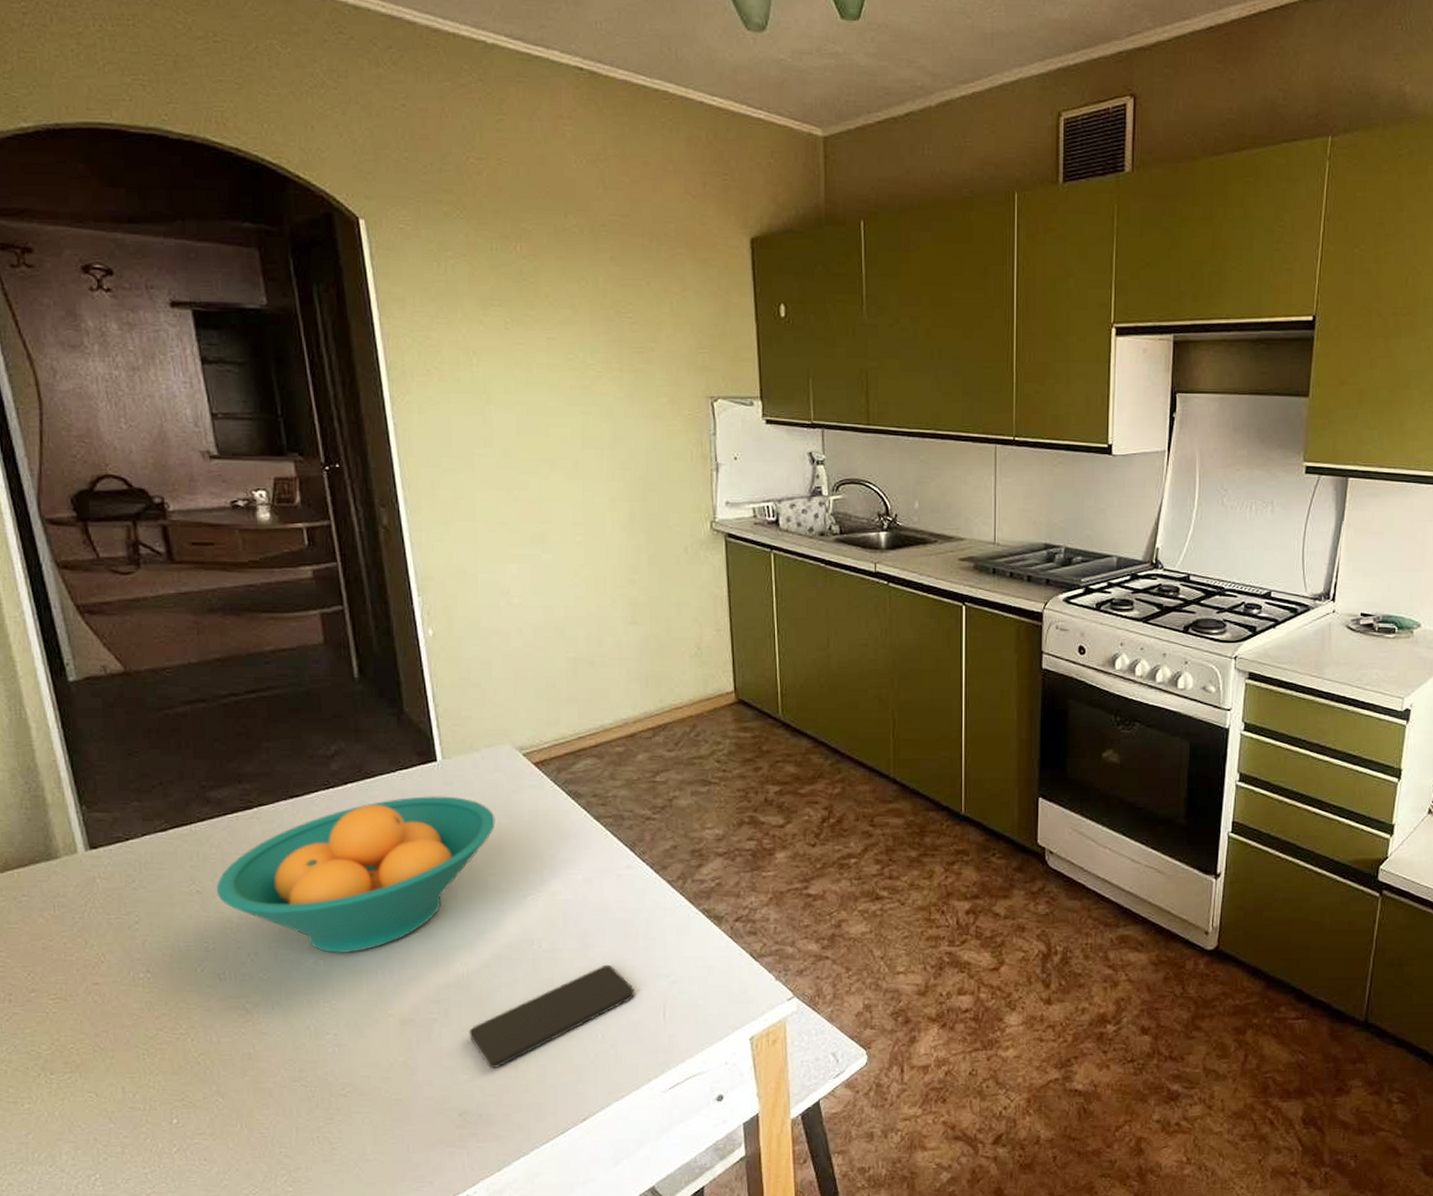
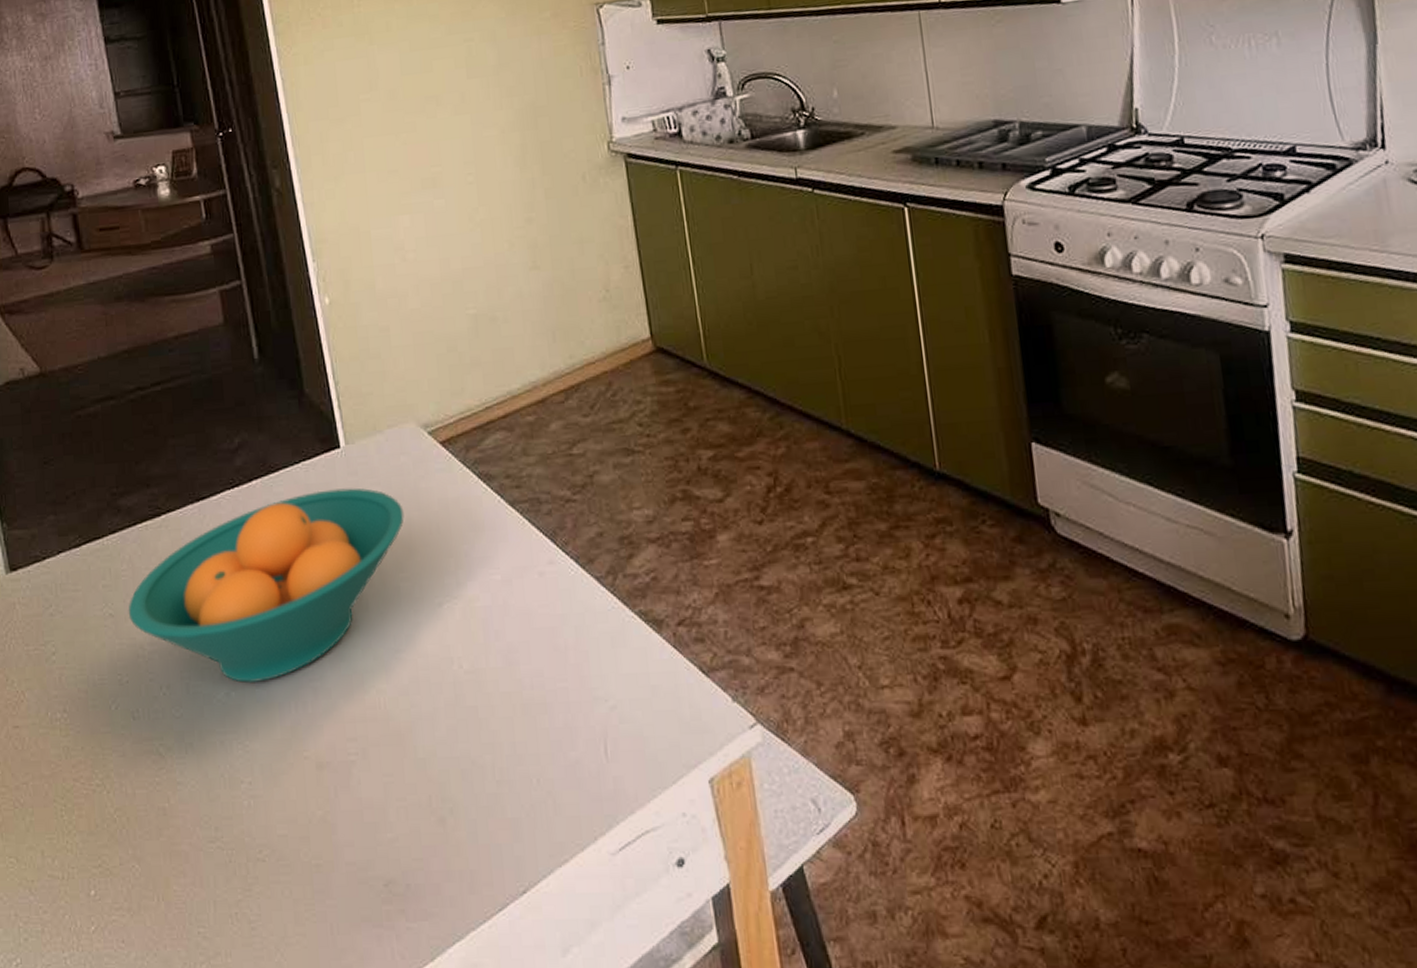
smartphone: present [469,964,635,1068] -> none [389,687,571,824]

